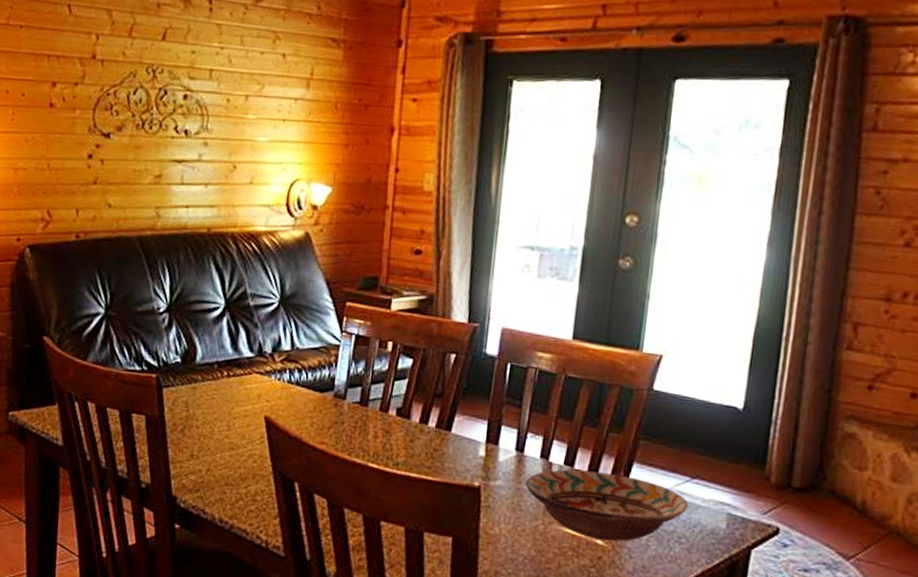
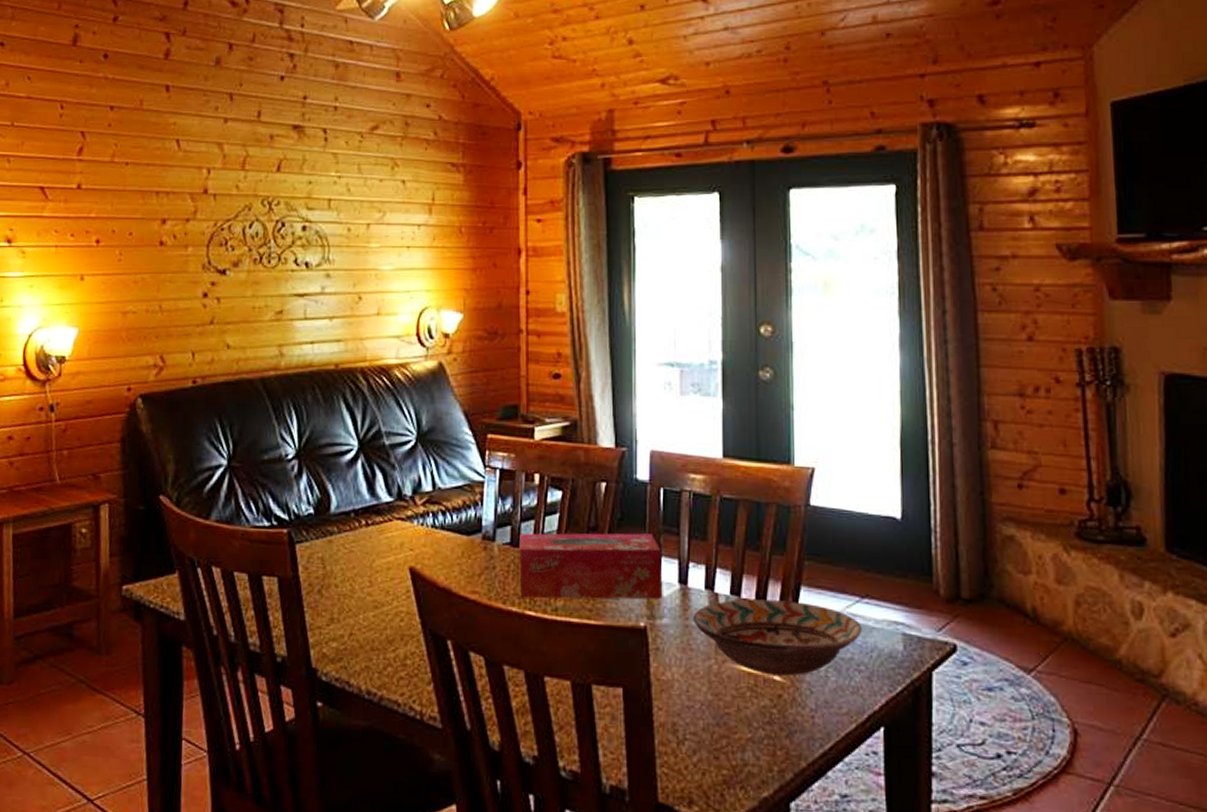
tissue box: none [365,394,502,464] -> present [519,533,663,600]

